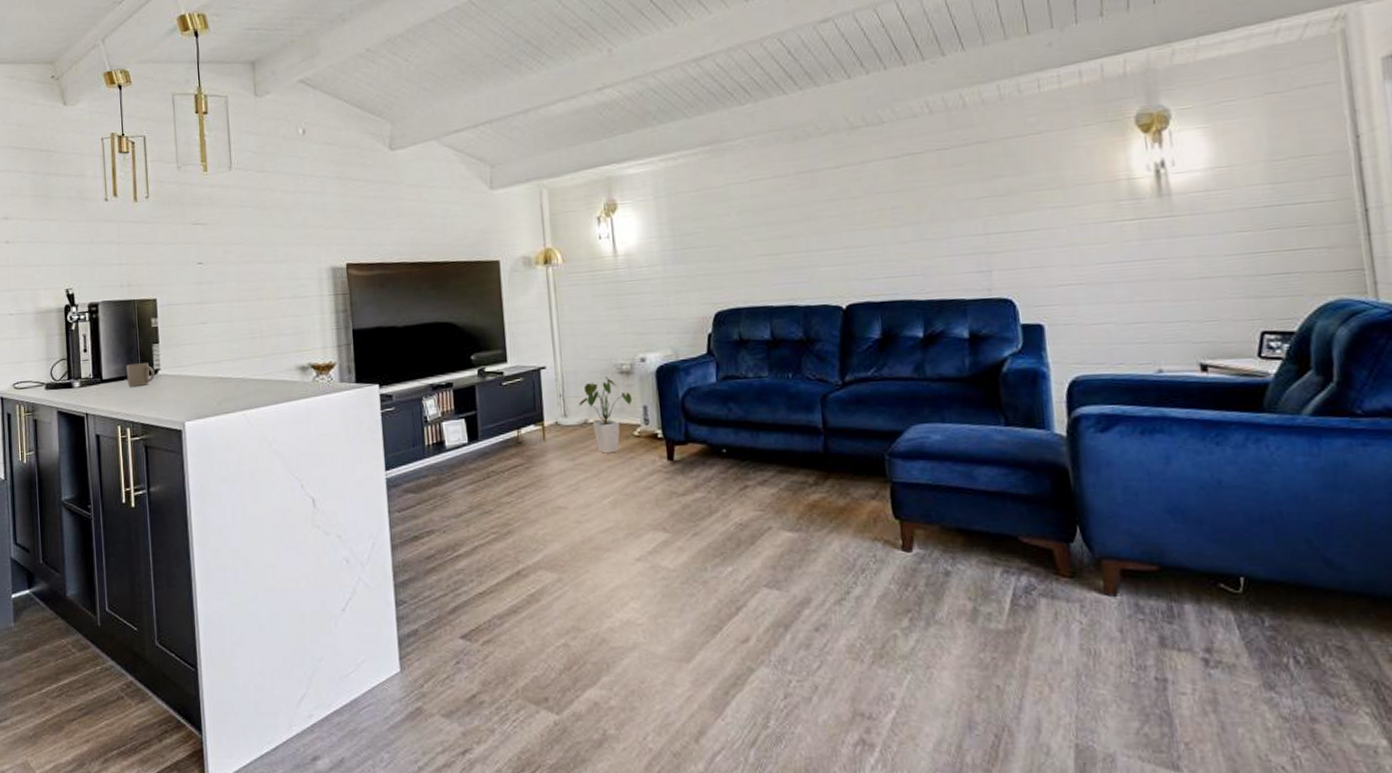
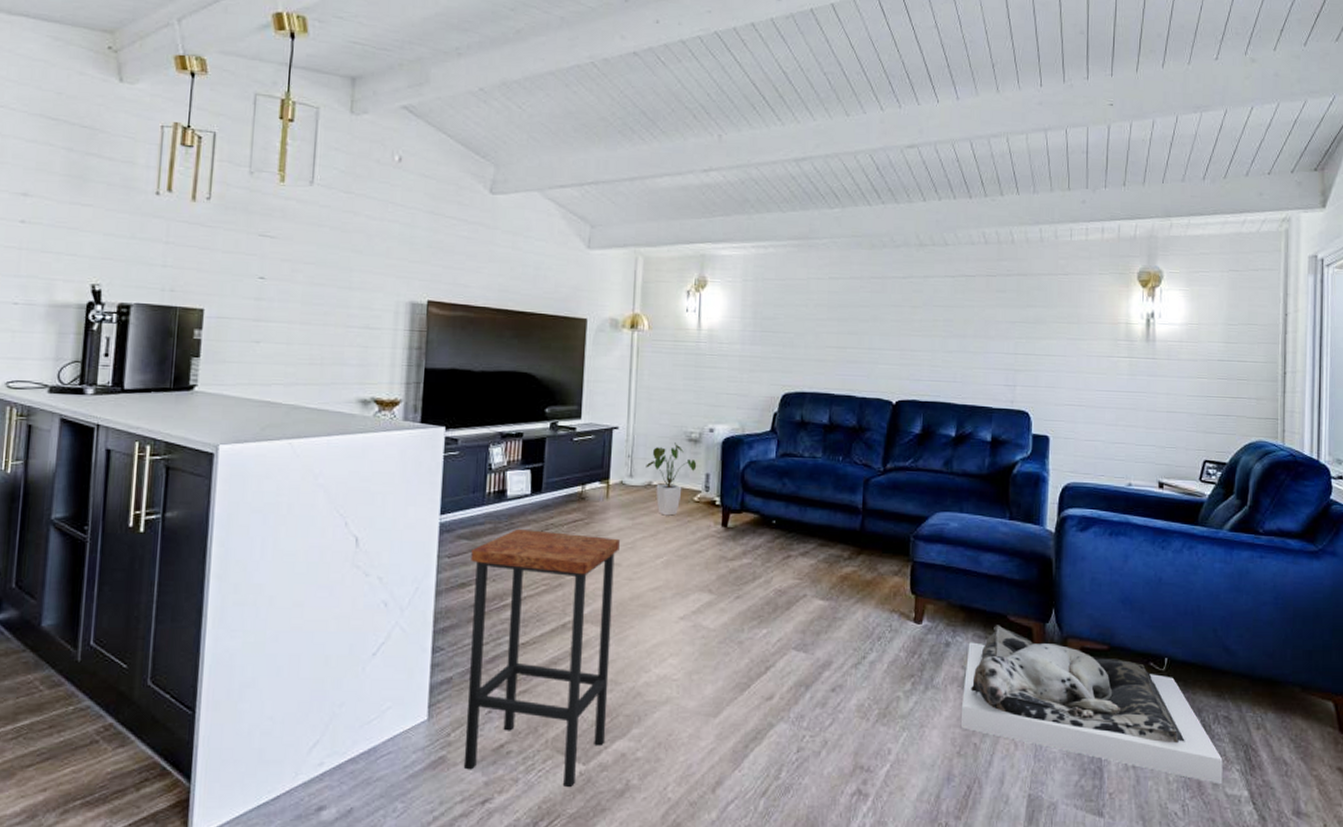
mug: present [126,362,156,387] -> none [154,375,191,401]
bar stool: none [419,478,576,738] -> present [463,528,620,788]
dog bed: none [973,548,1347,732] -> present [961,625,1223,785]

